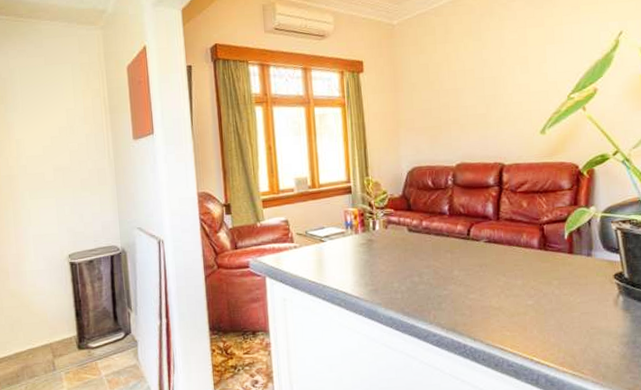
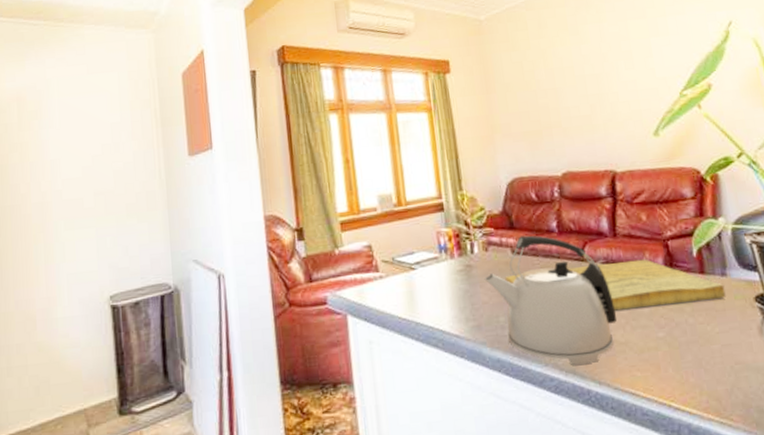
kettle: none [383,216,494,324] -> present [484,235,617,365]
cutting board: none [400,239,589,282] -> present [505,259,726,311]

